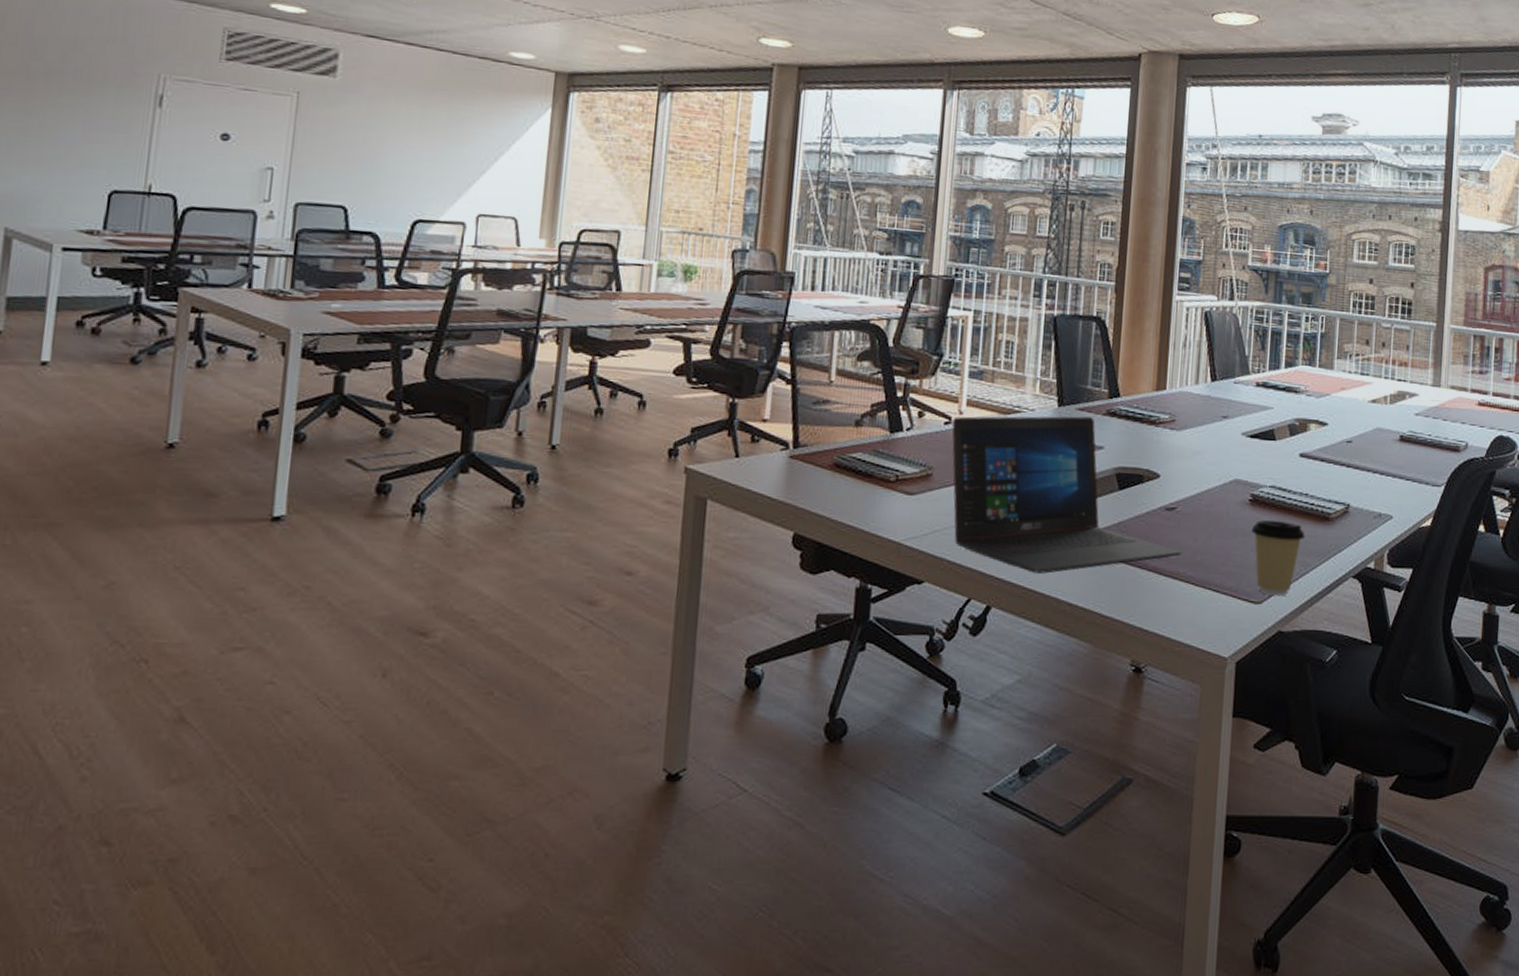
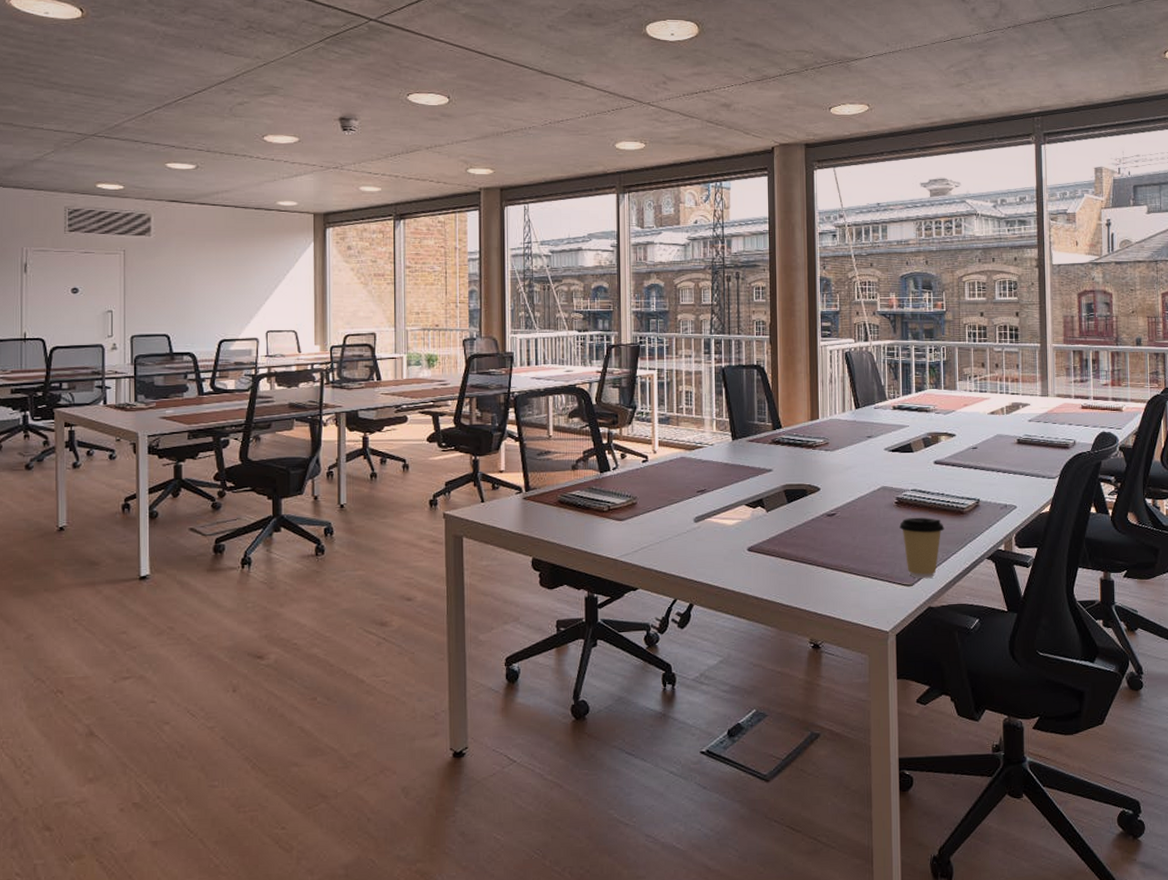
laptop: present [952,416,1181,574] -> none [649,446,843,575]

